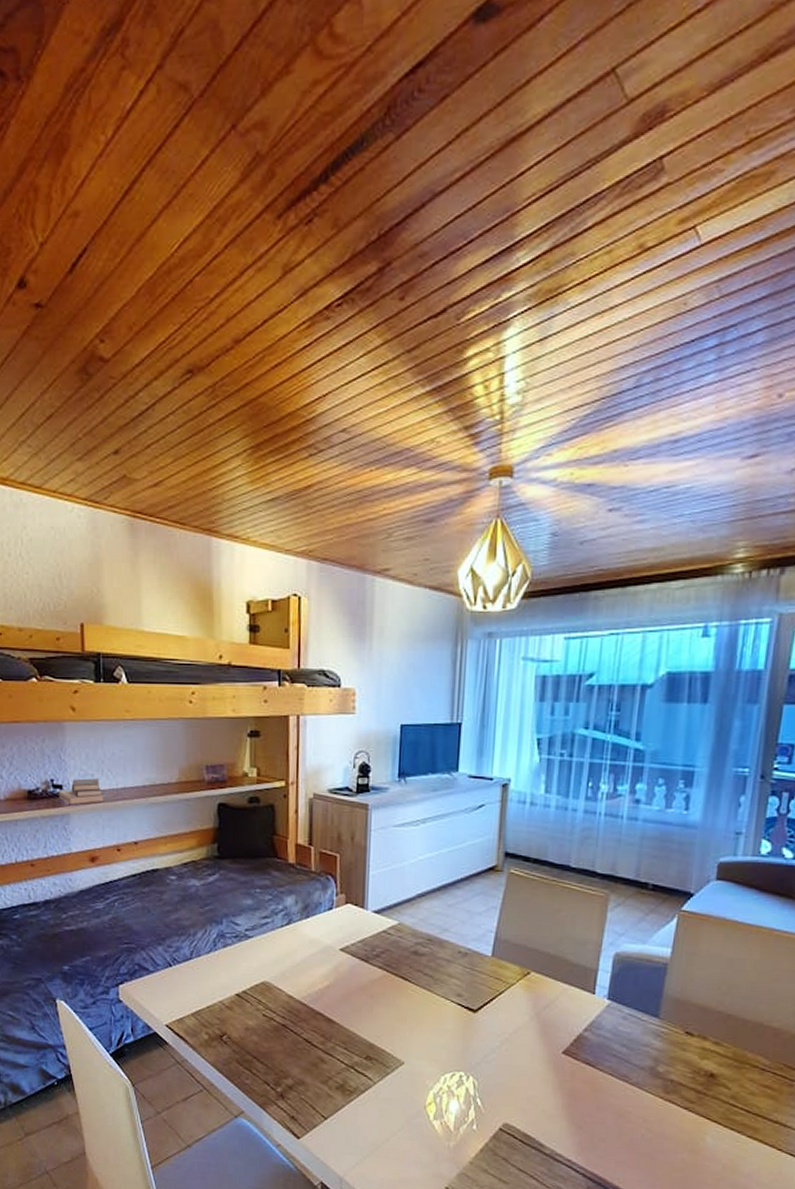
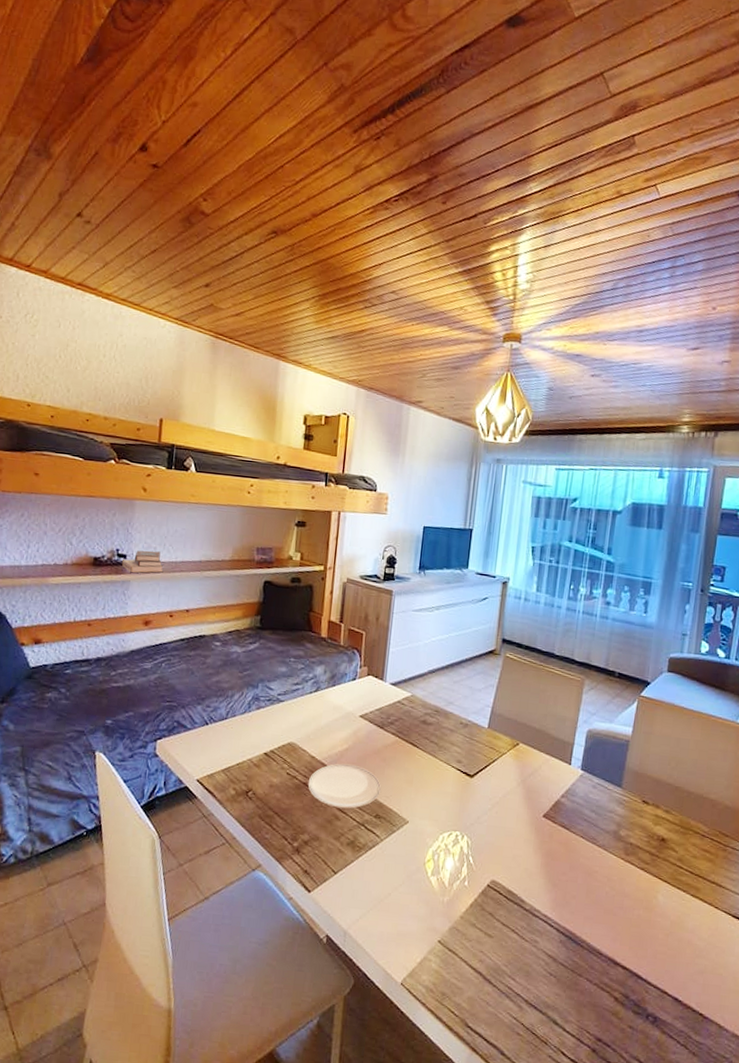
plate: none [287,1002,371,1051] -> present [307,763,382,809]

